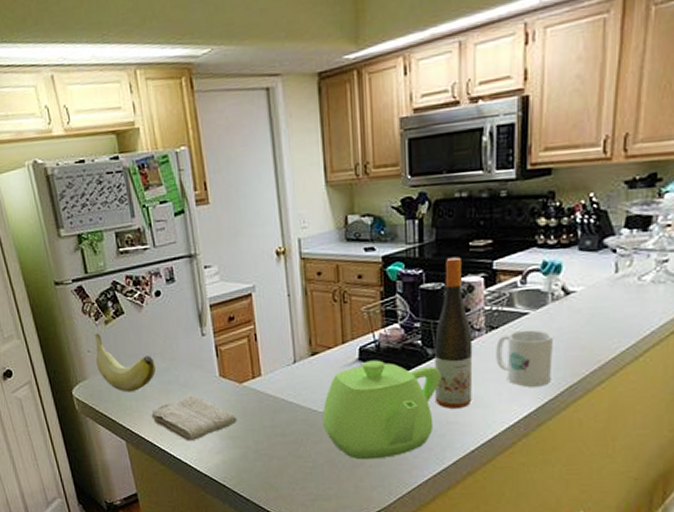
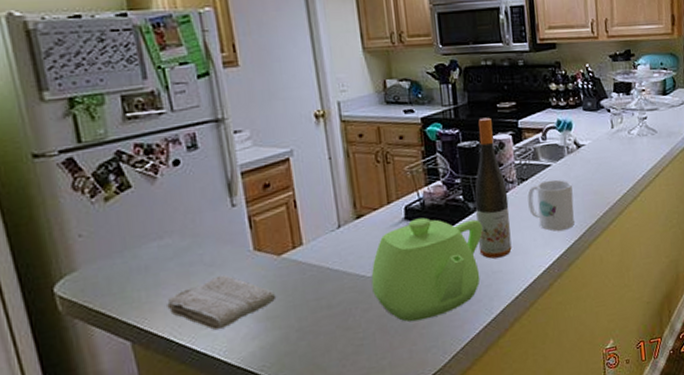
banana: present [94,333,157,393] -> none [88,212,174,281]

